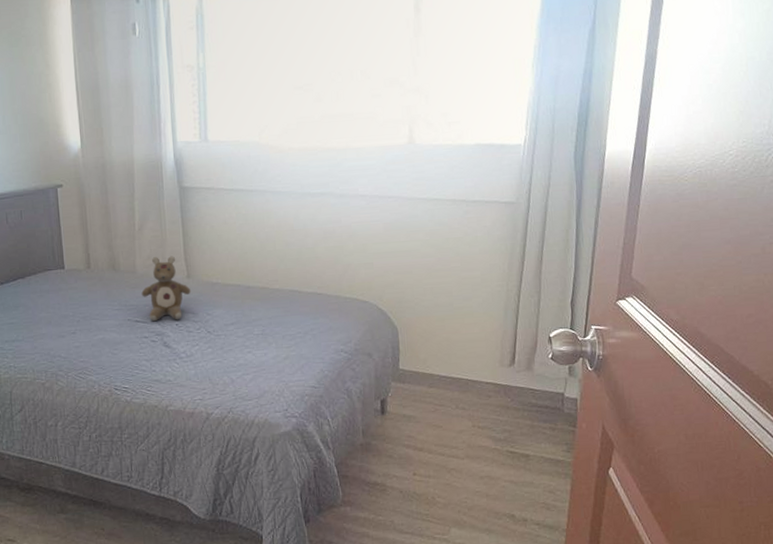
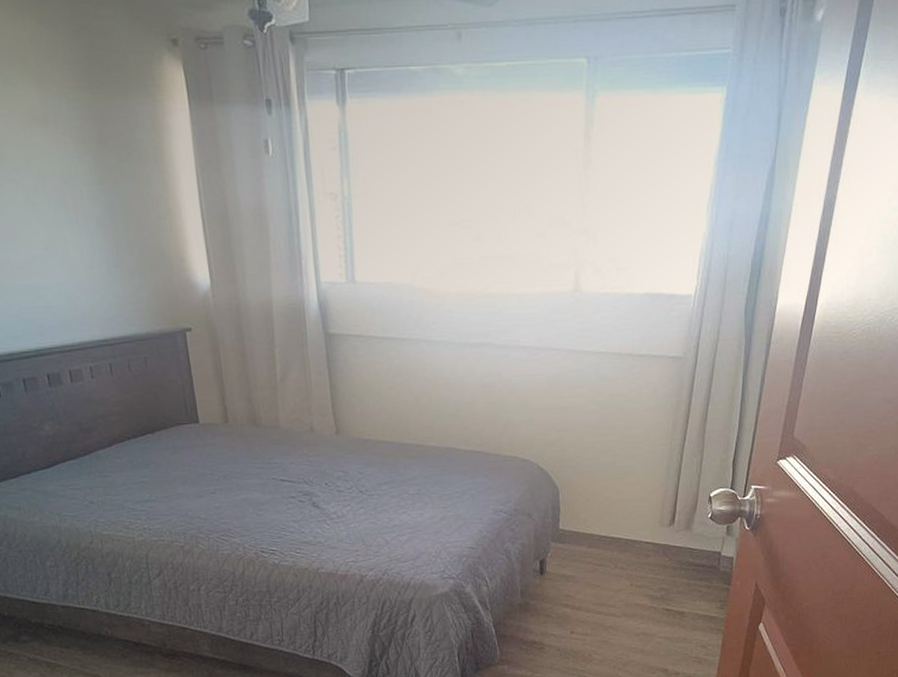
stuffed bear: present [141,256,192,322] -> none [286,410,341,481]

